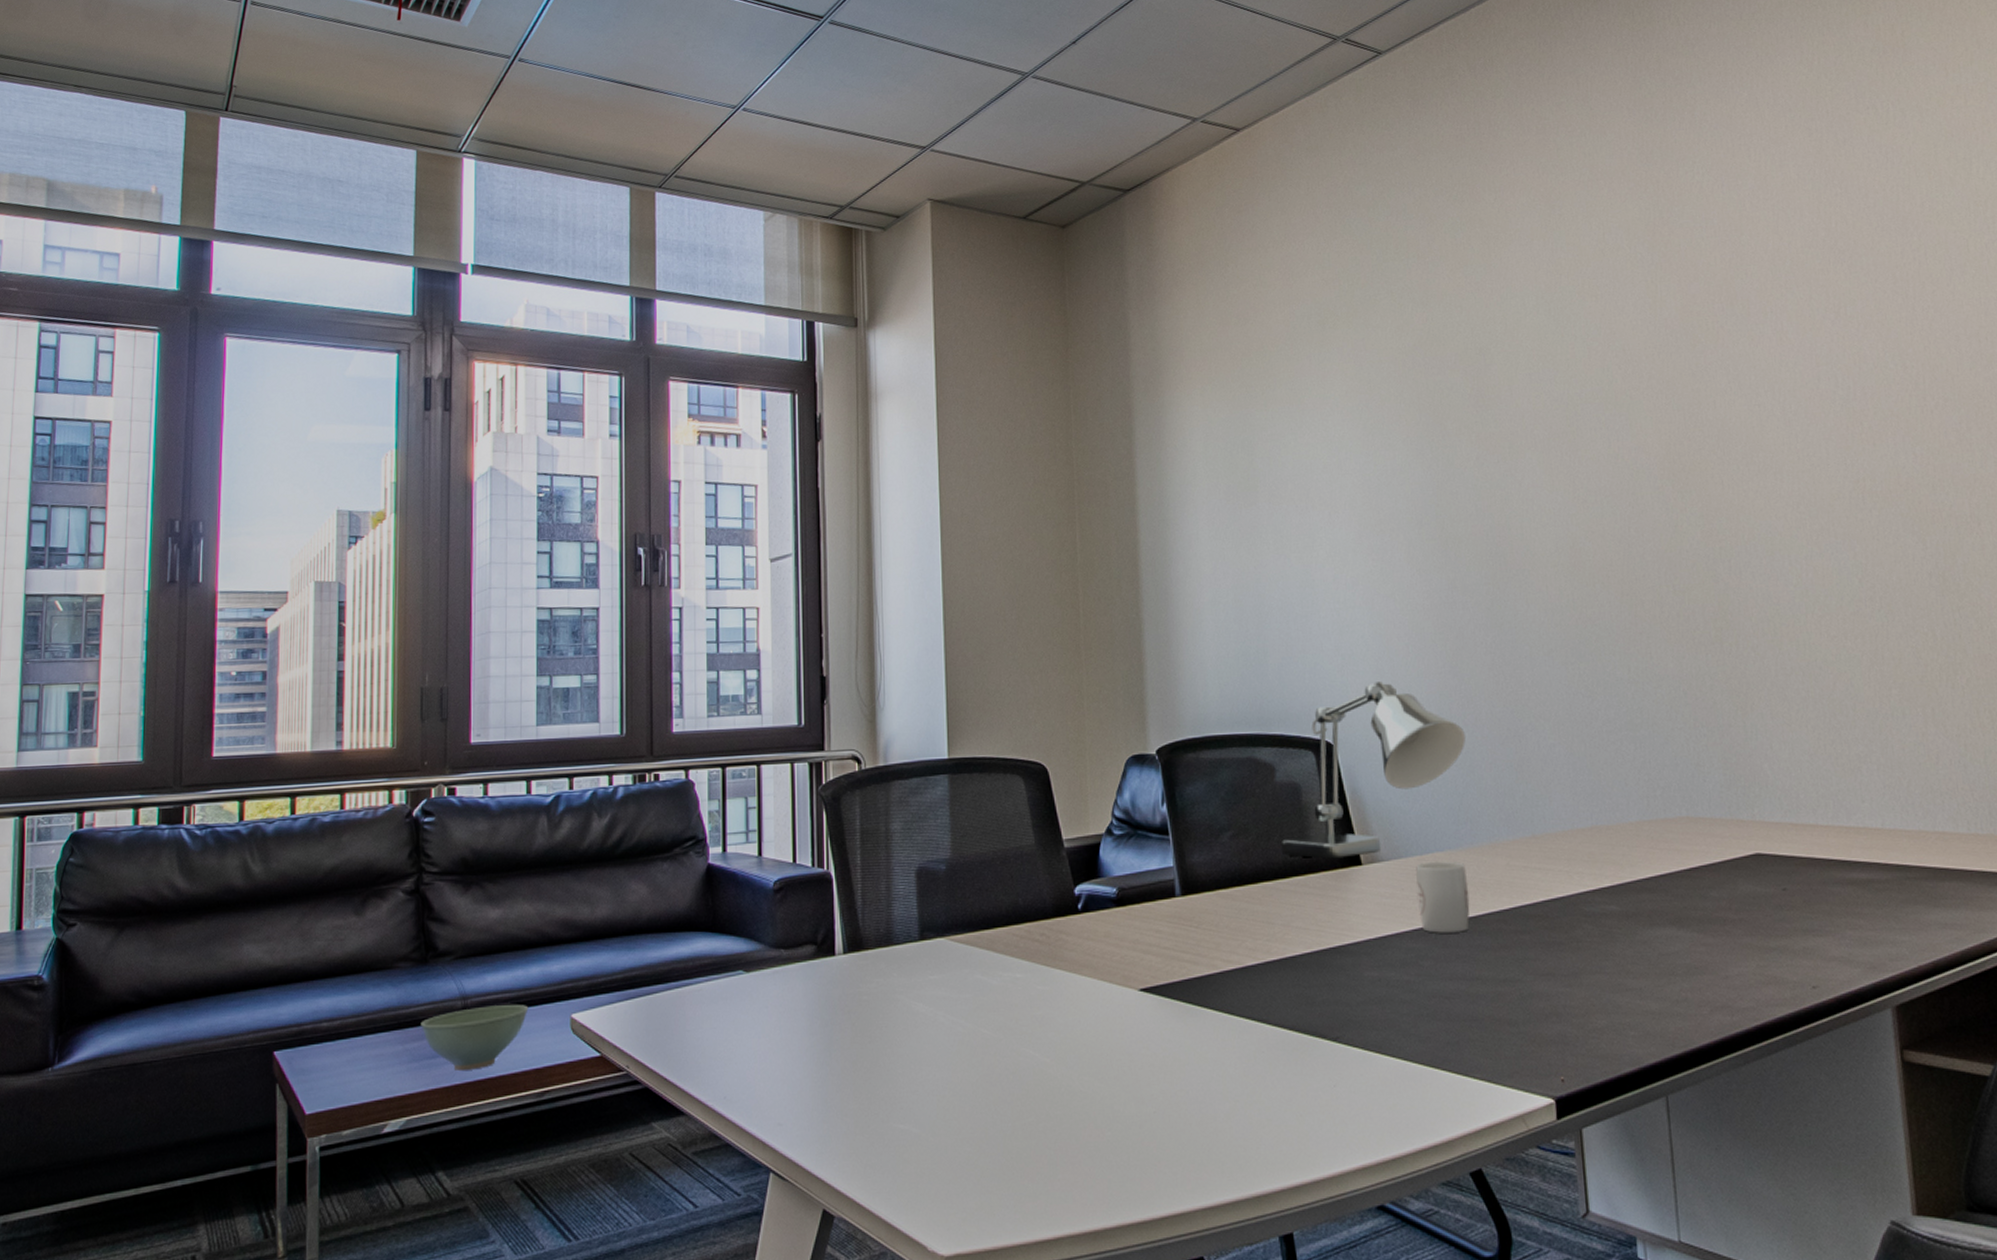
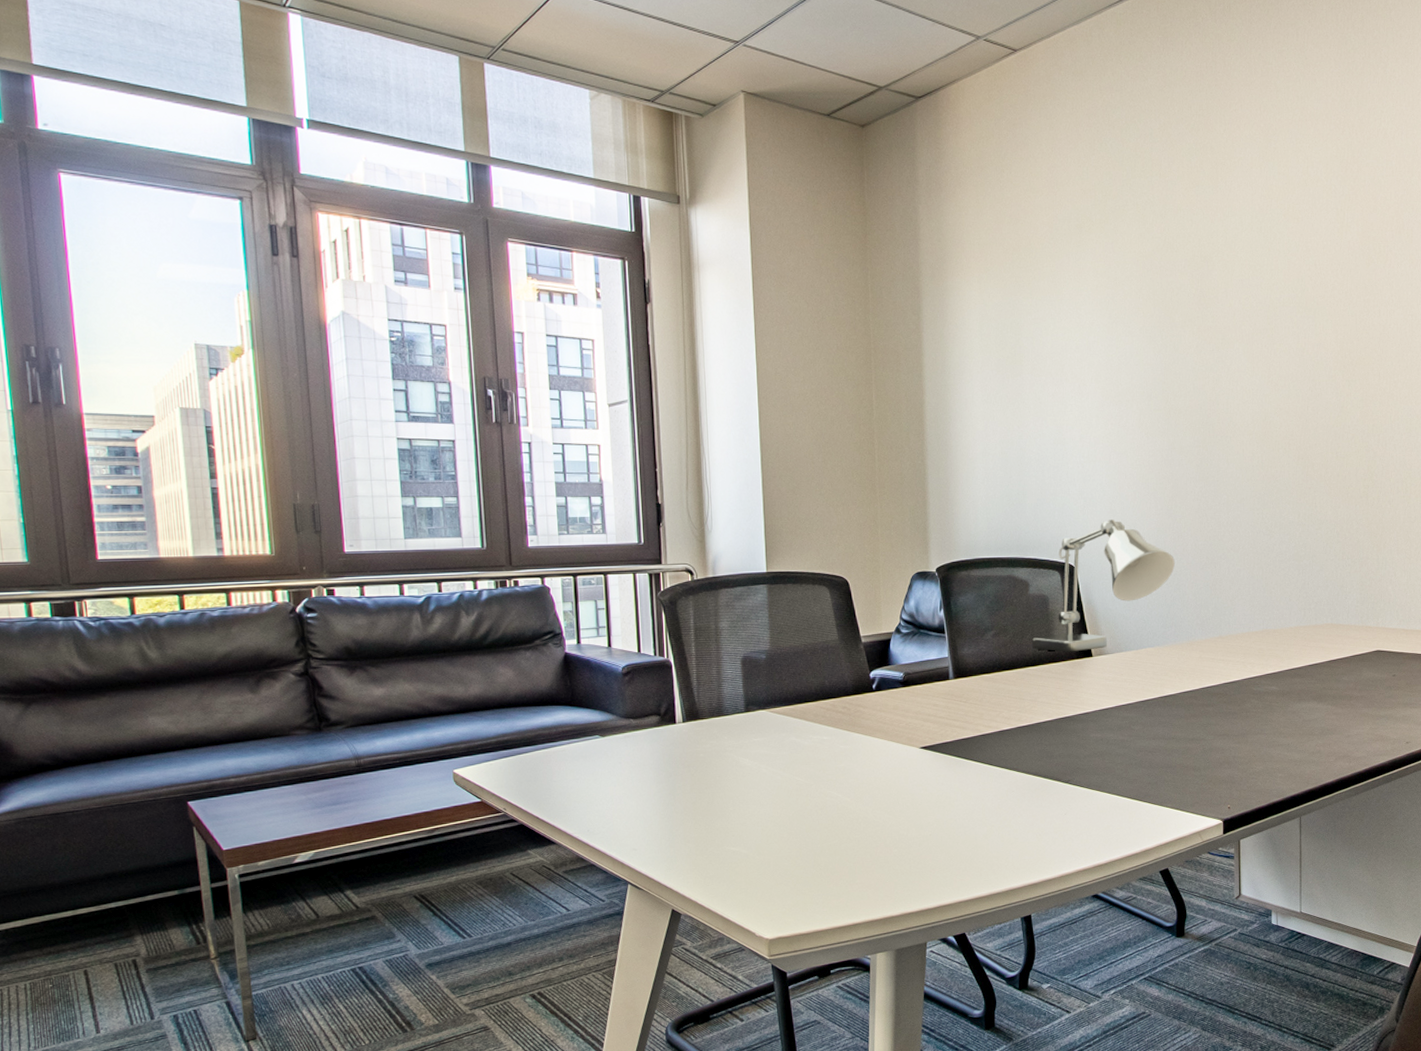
bowl: present [420,1005,529,1070] -> none [320,763,416,814]
mug: present [1416,861,1470,933] -> none [1132,654,1171,706]

